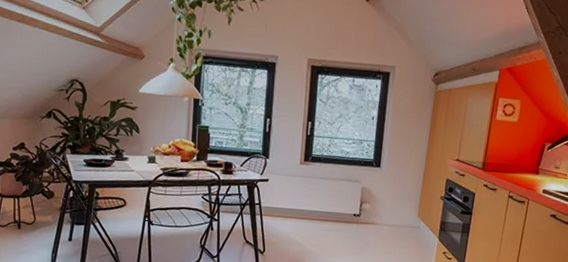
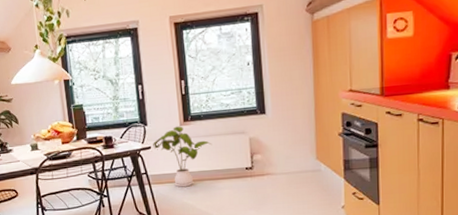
house plant: none [271,164,327,224] -> present [153,126,212,188]

